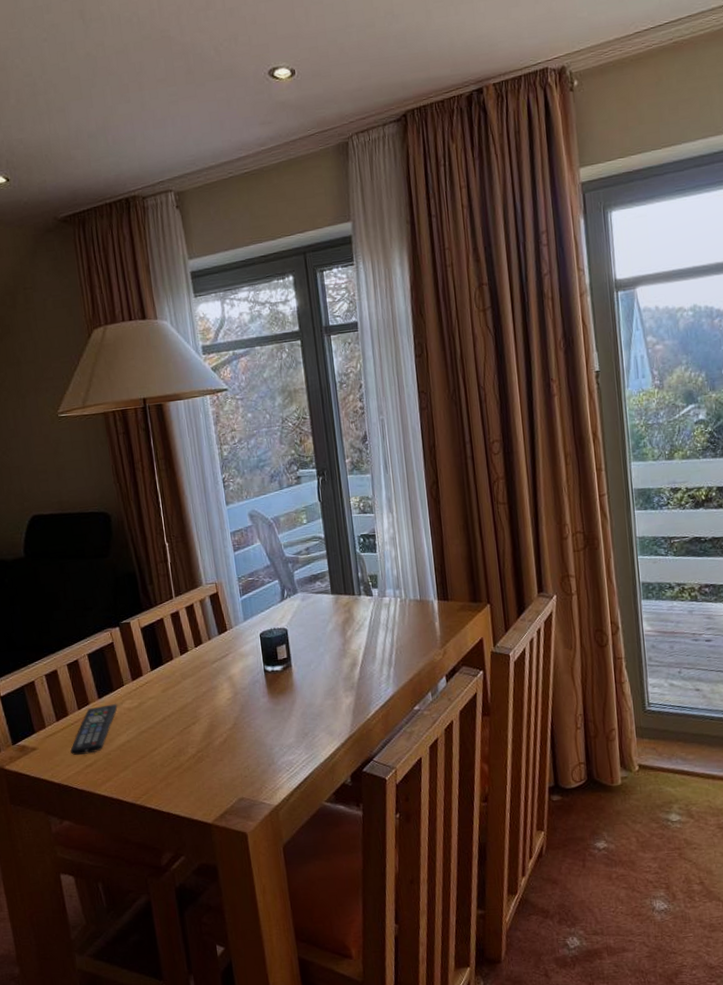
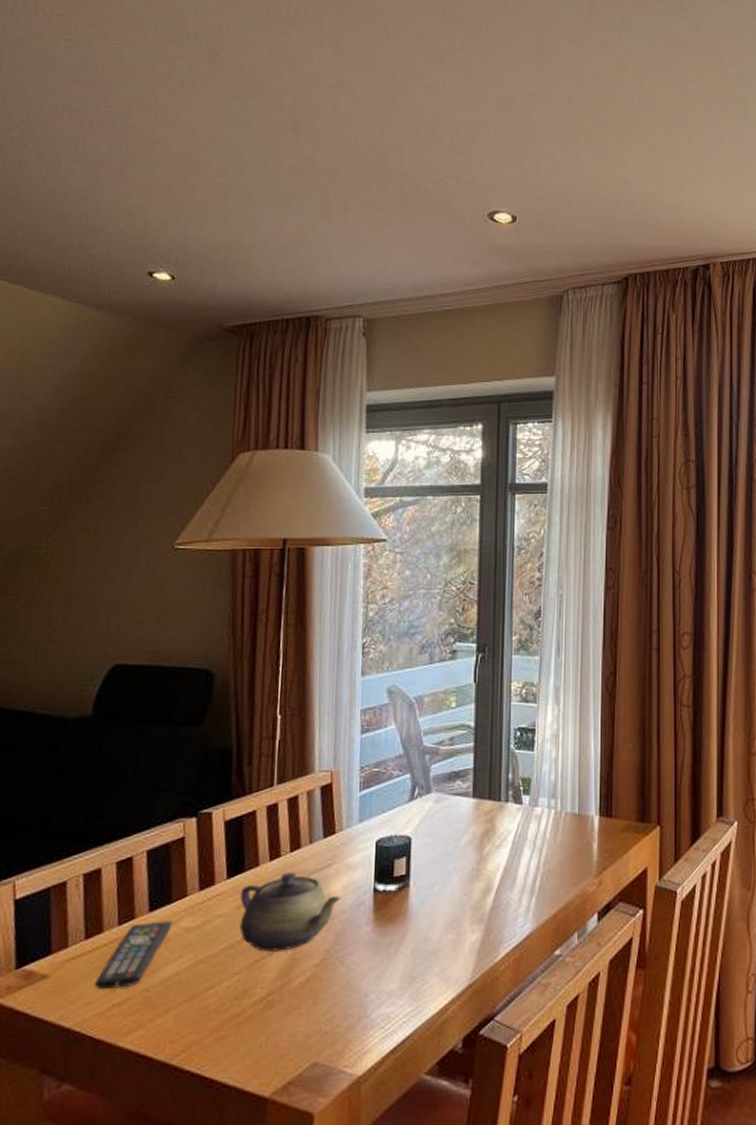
teapot: none [163,662,241,722] -> present [239,872,342,952]

